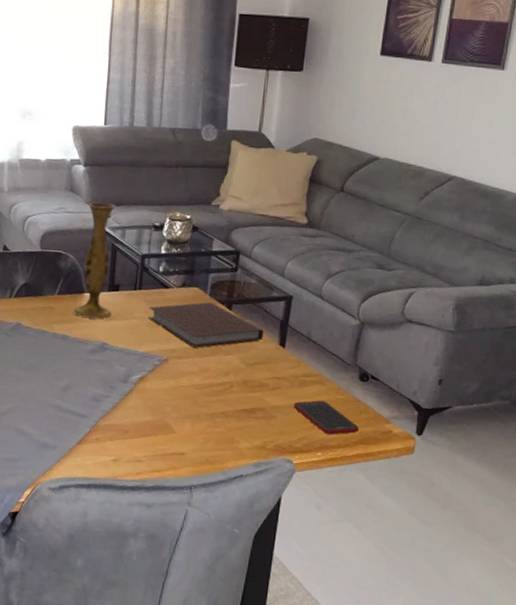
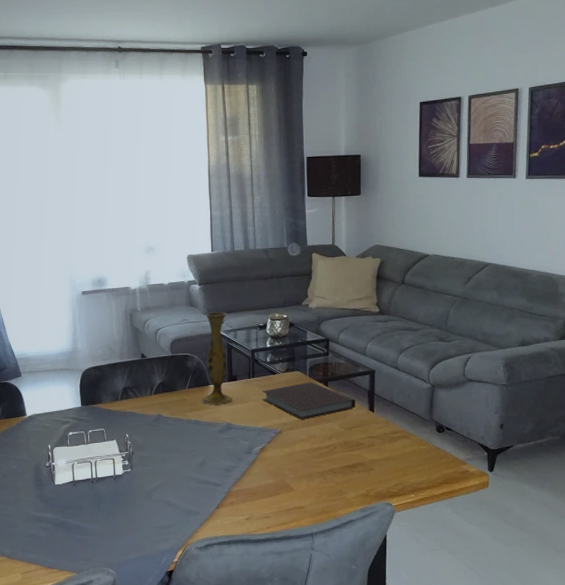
cell phone: present [293,400,359,435] -> none [386,452,442,479]

